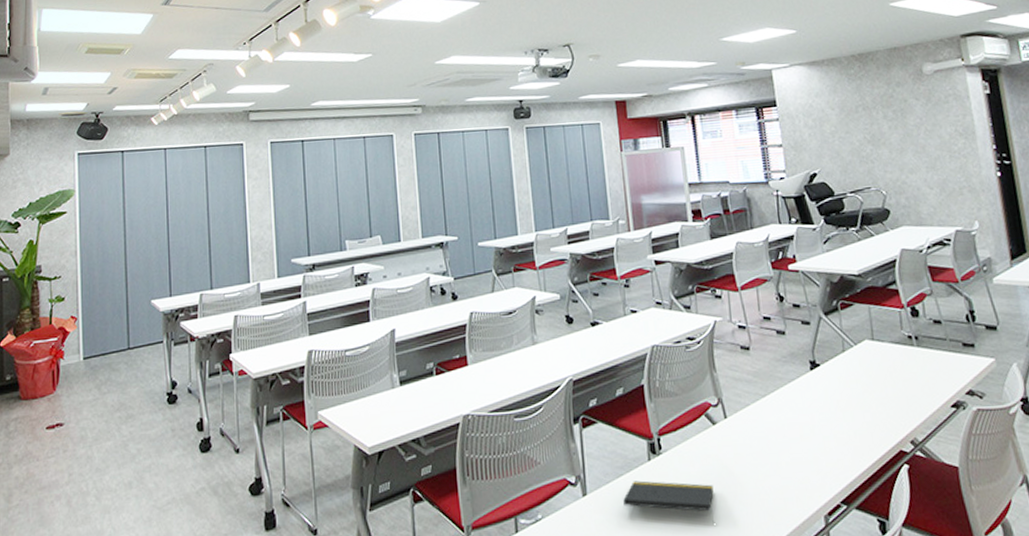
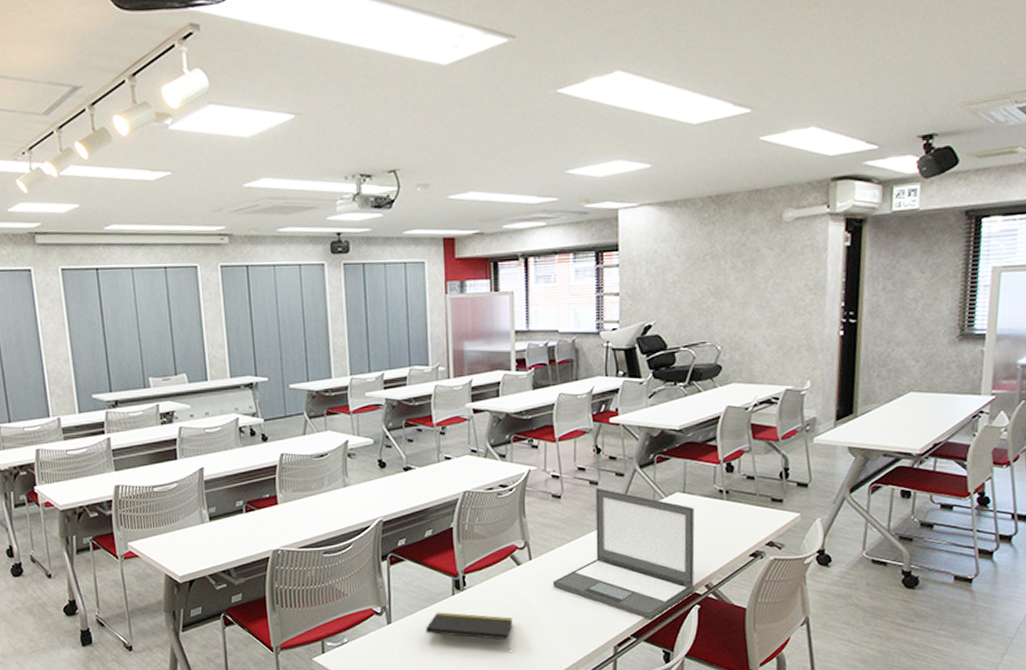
laptop: none [751,337,901,483] -> present [552,487,695,619]

